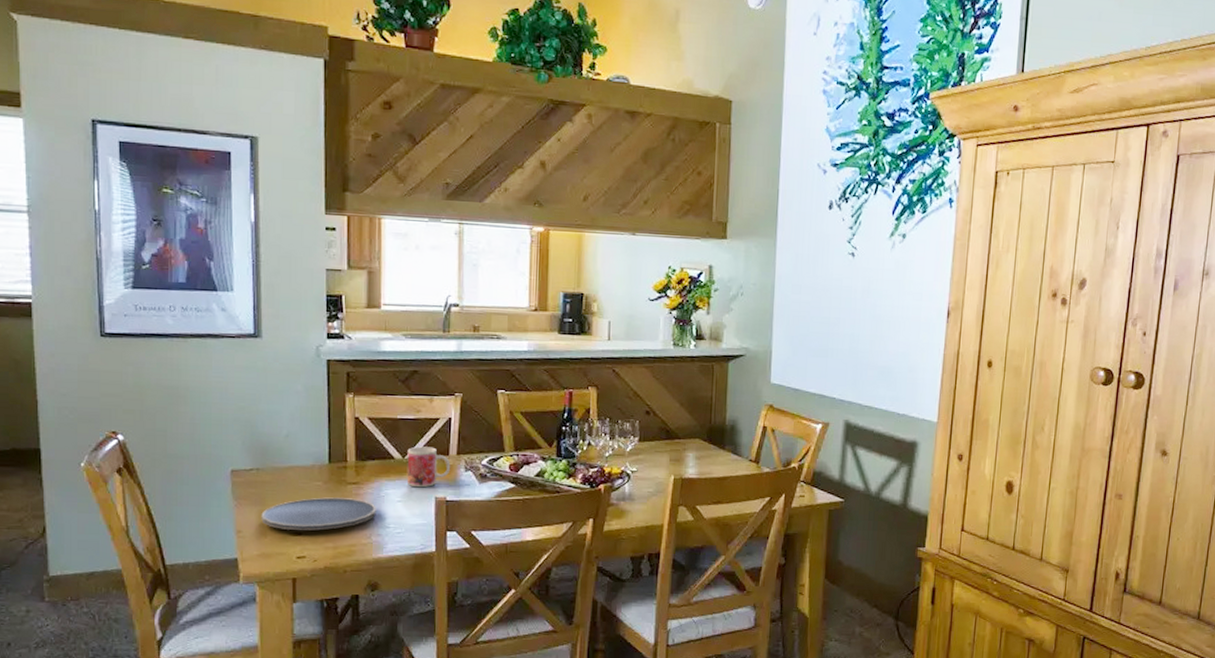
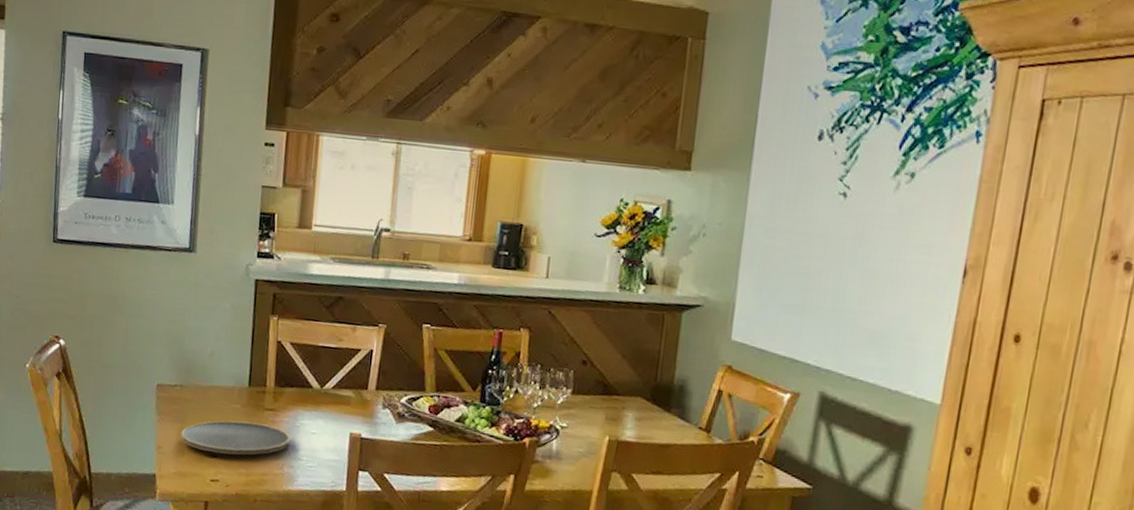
mug: present [406,446,451,488] -> none [323,377,369,422]

